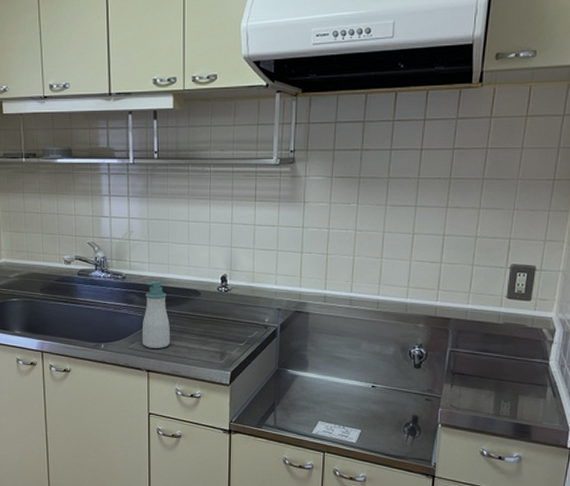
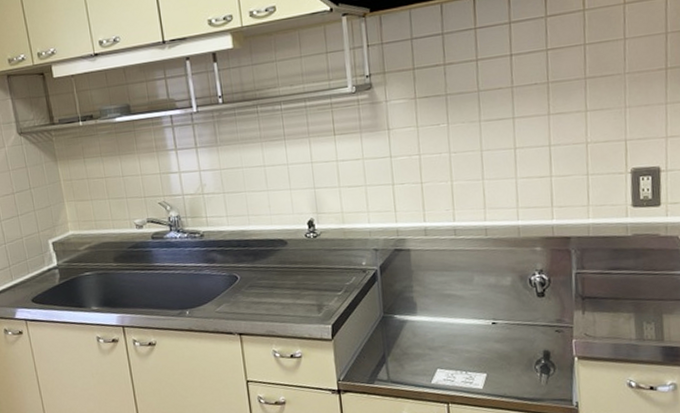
soap bottle: present [142,281,171,348] -> none [226,235,261,309]

